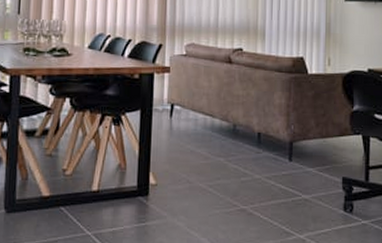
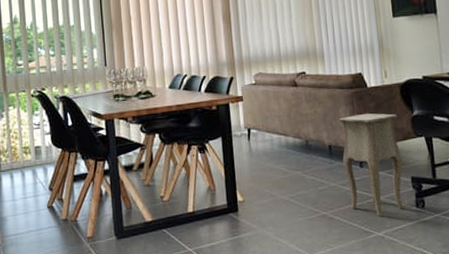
side table: none [271,102,338,217] -> present [339,113,411,216]

